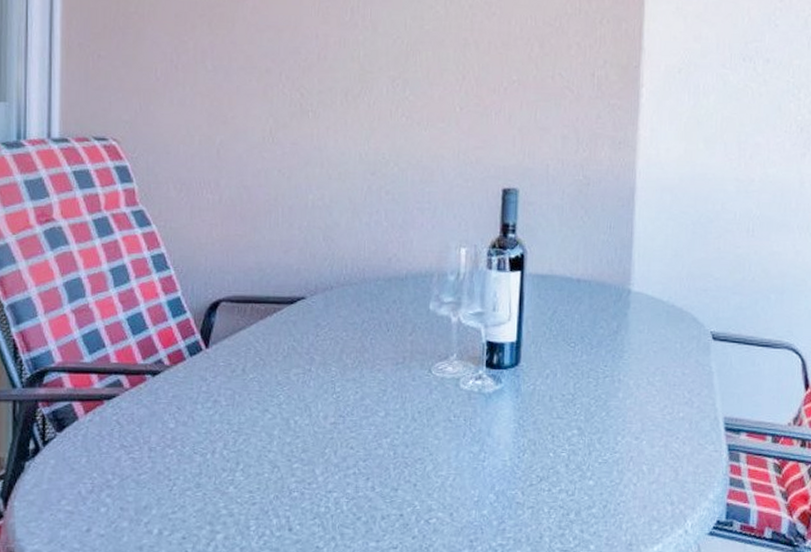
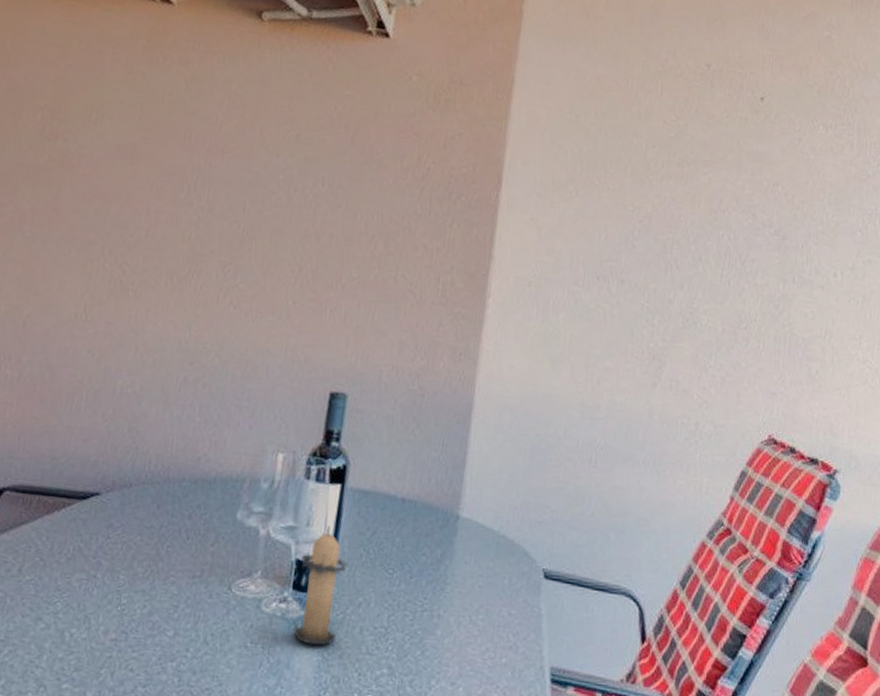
candle: none [490,309,533,414] -> present [292,526,348,645]

